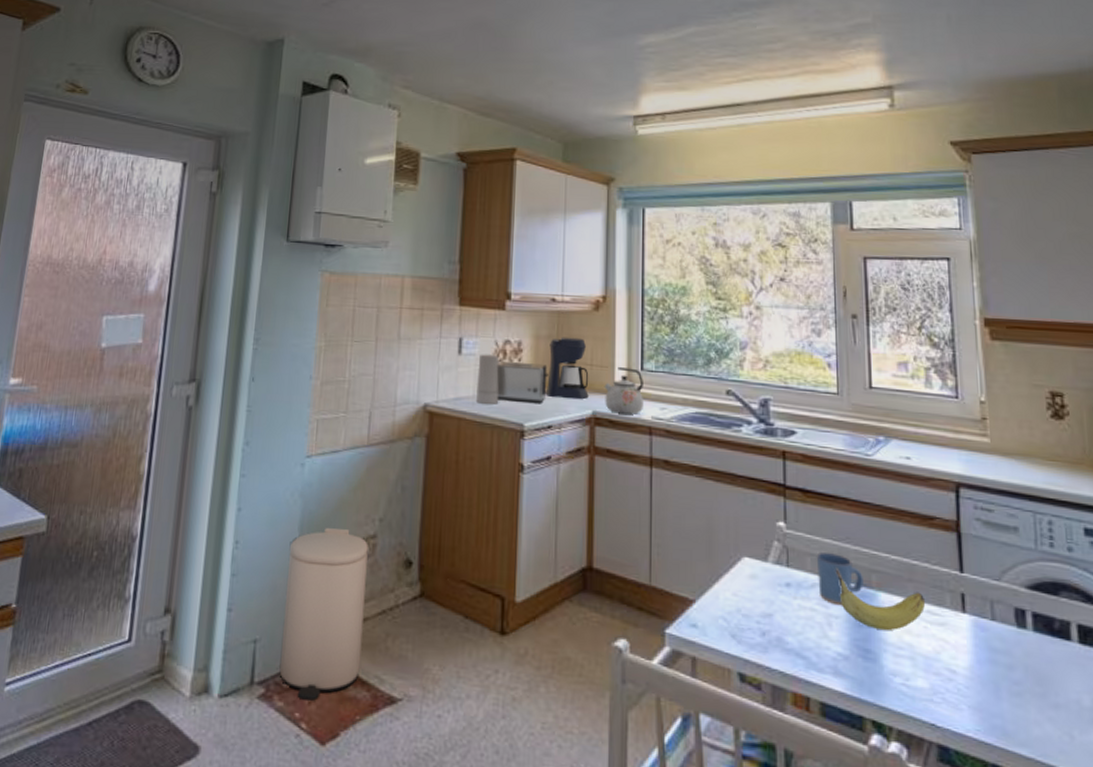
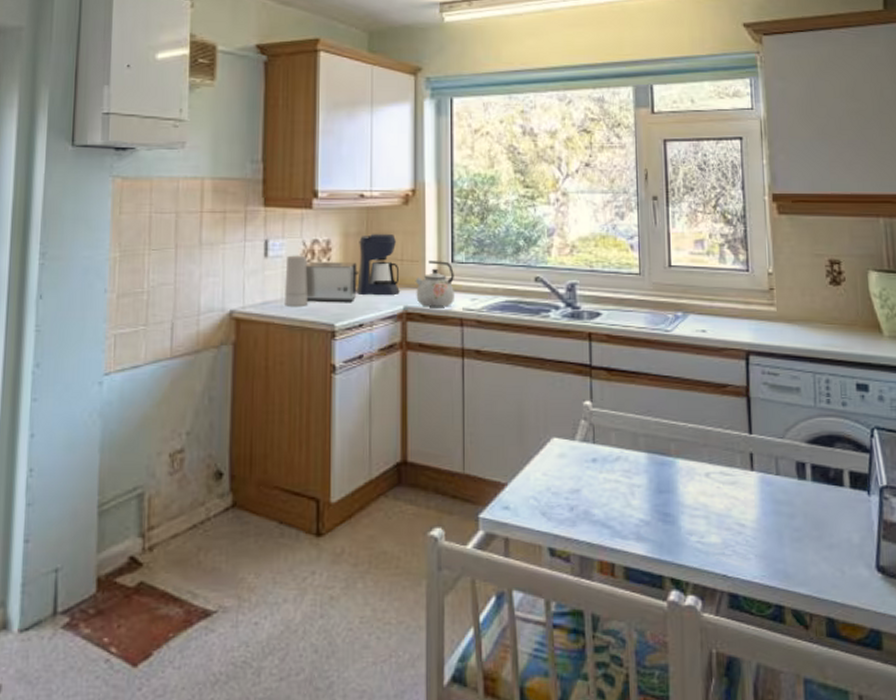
pedal bin: present [279,528,368,701] -> none [84,446,175,624]
mug: present [816,551,864,604] -> none [620,425,663,474]
fruit: present [835,566,926,631] -> none [637,438,719,495]

